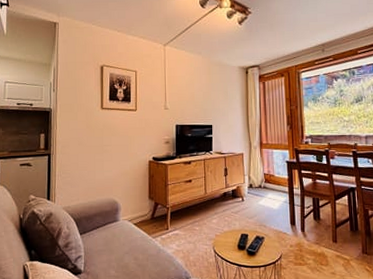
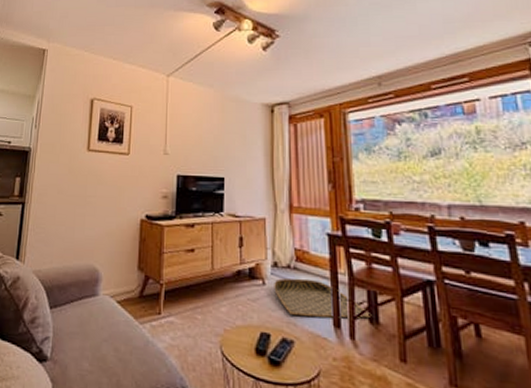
woven basket: none [250,194,315,220] -> present [274,278,372,319]

